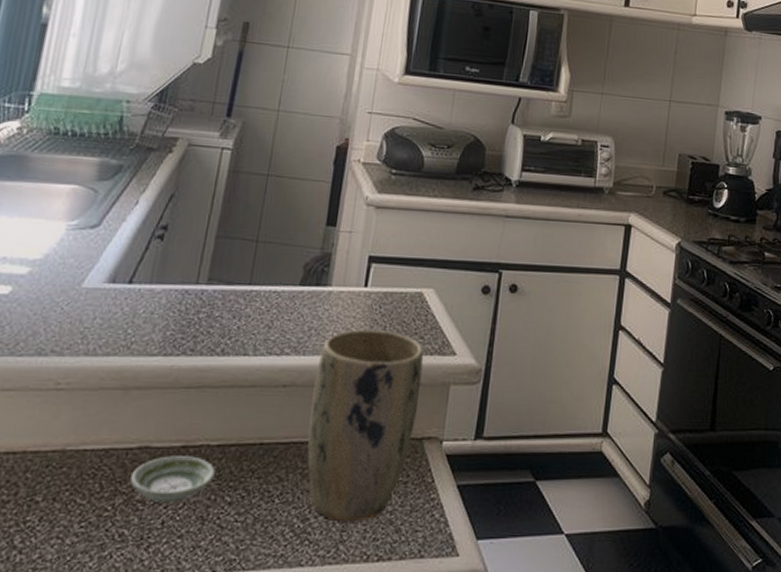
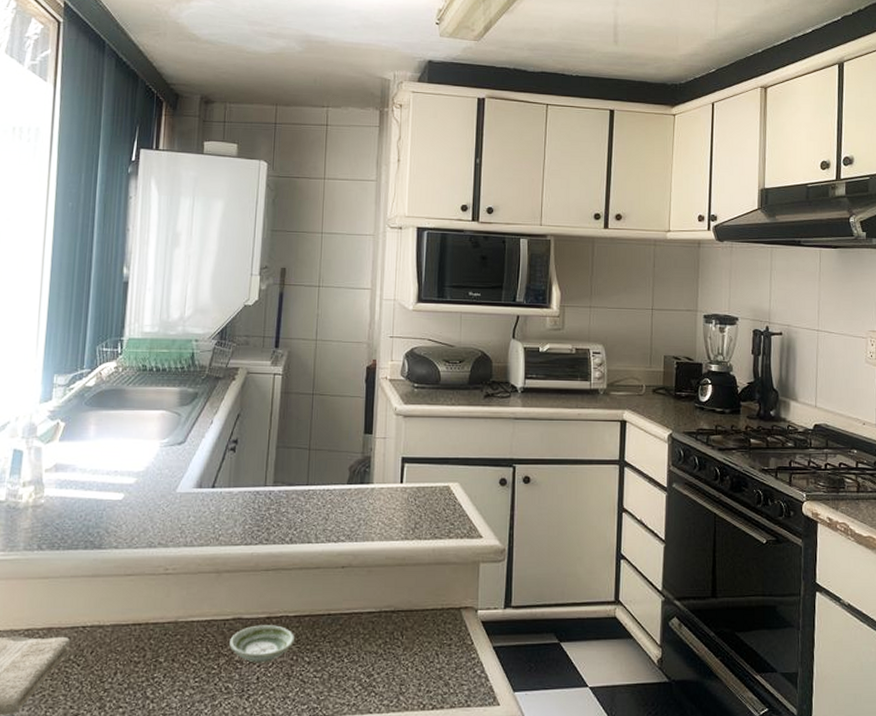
plant pot: present [307,329,424,521] -> none [366,519,456,676]

